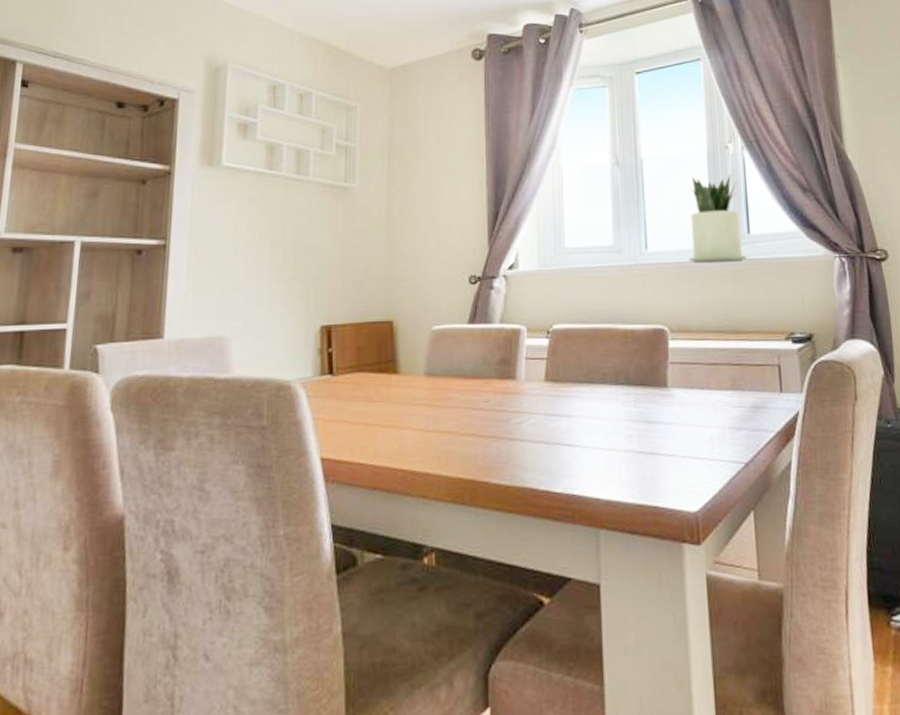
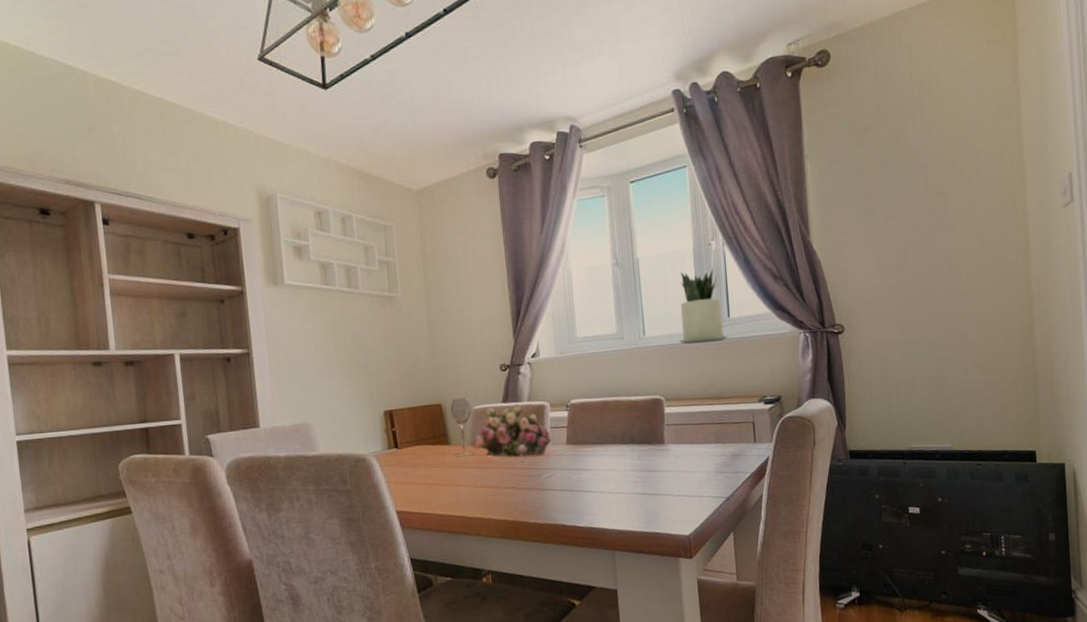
wineglass: none [403,314,429,391] -> present [449,397,474,457]
flower arrangement: none [426,327,529,395] -> present [472,405,554,458]

